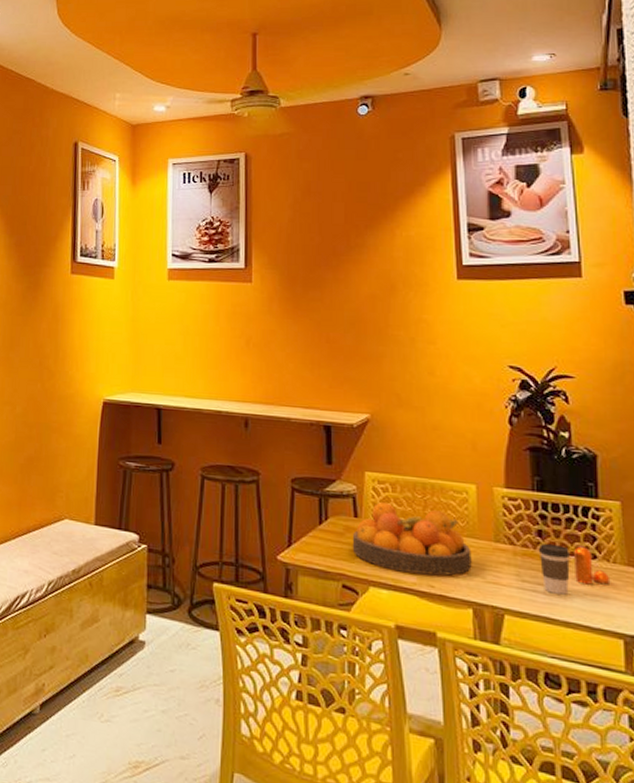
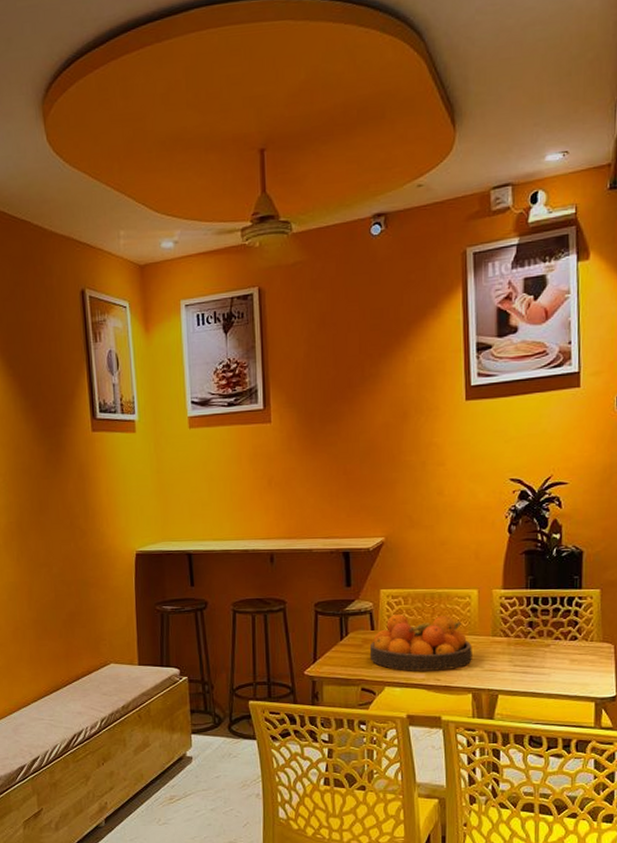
coffee cup: present [538,544,570,595] -> none [528,632,555,673]
pepper shaker: present [574,546,611,585] -> none [558,631,588,662]

